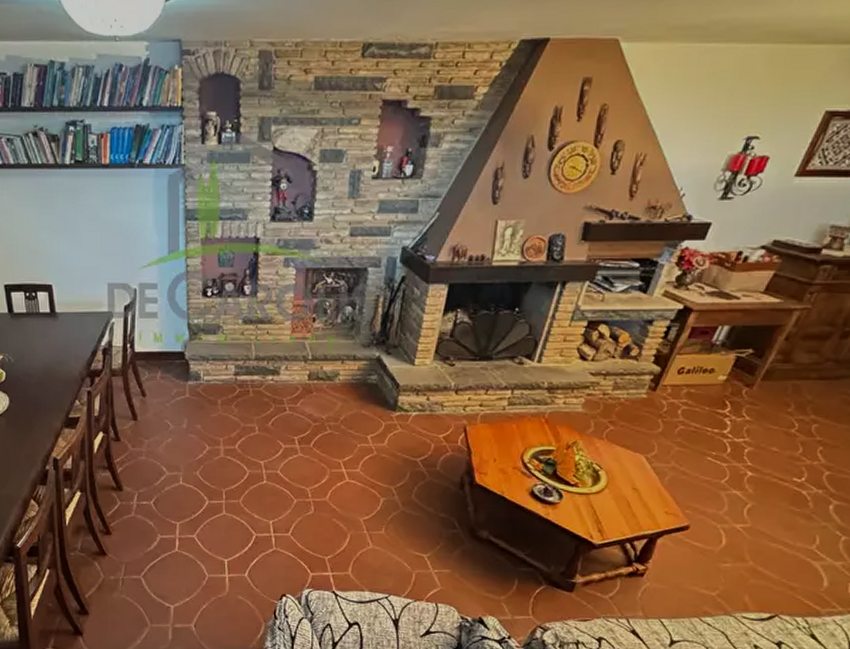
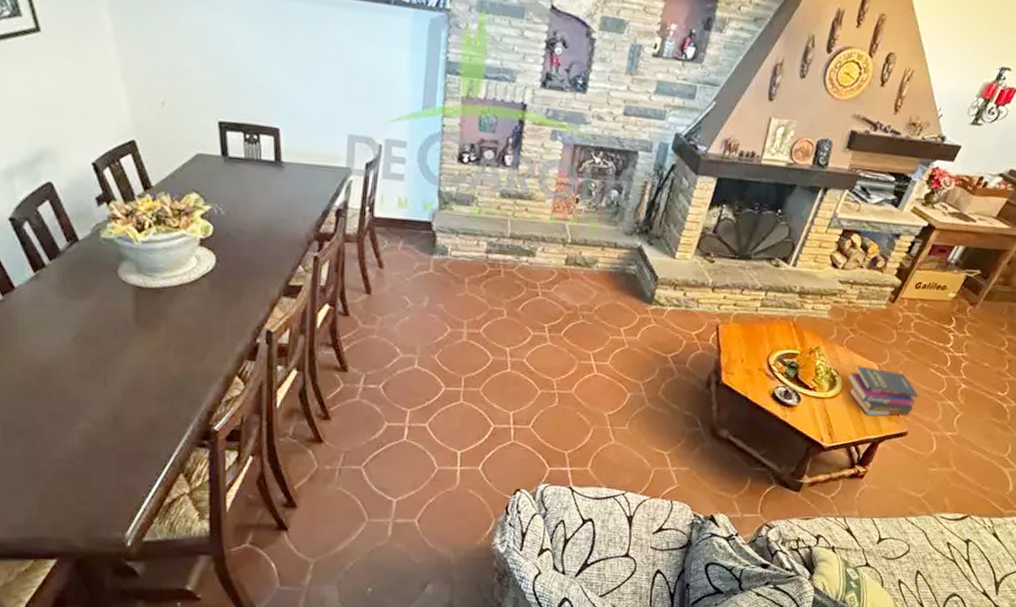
books: none [612,458,698,511] -> present [847,365,919,417]

